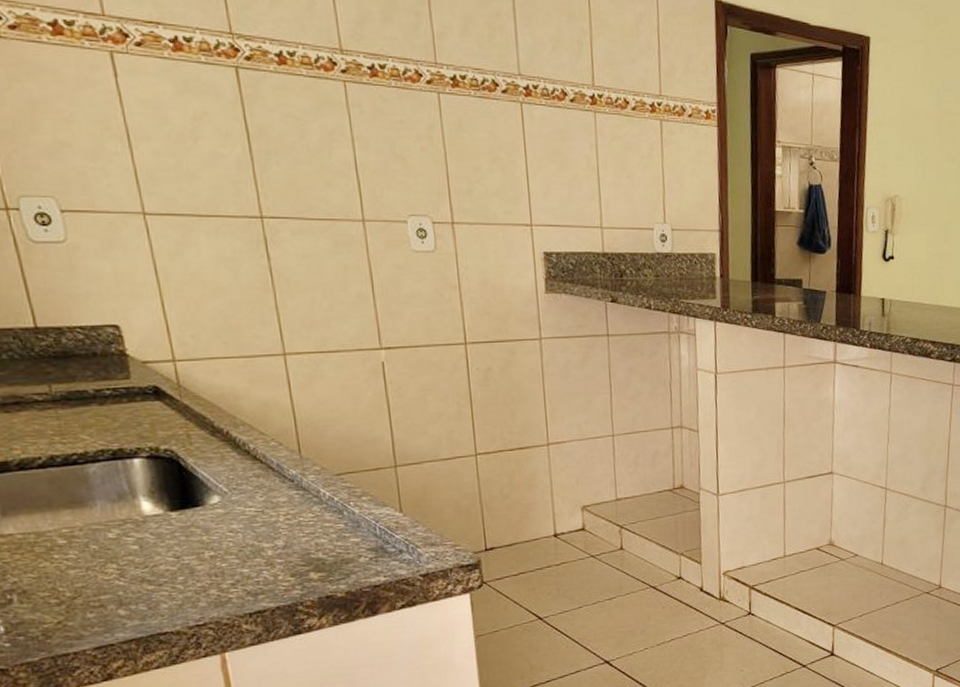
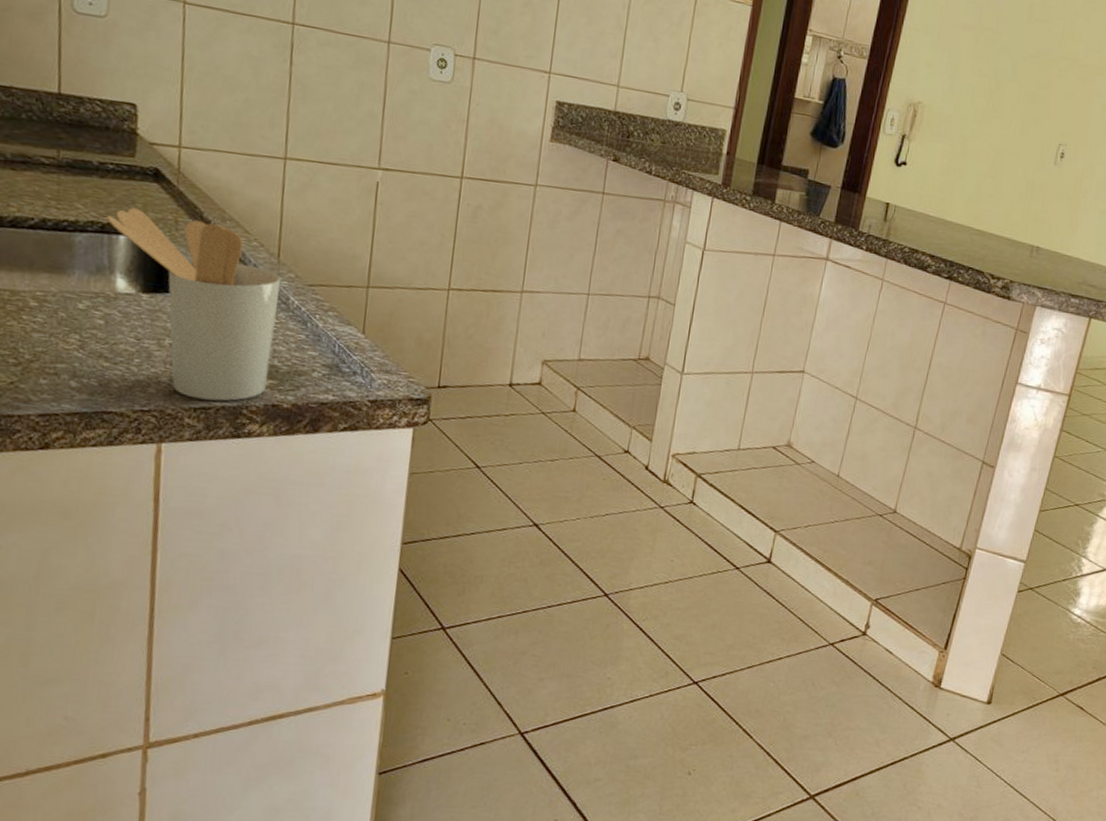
utensil holder: none [116,429,316,605] -> present [106,207,282,401]

